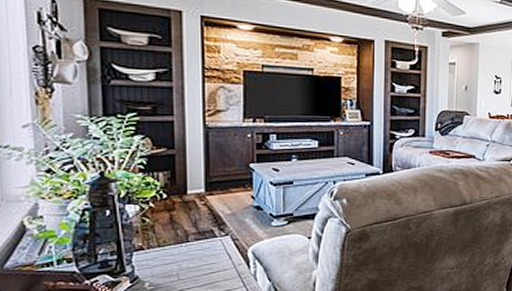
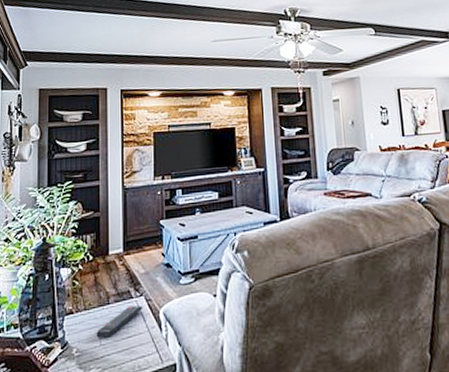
remote control: none [173,244,229,275] -> present [96,306,143,339]

